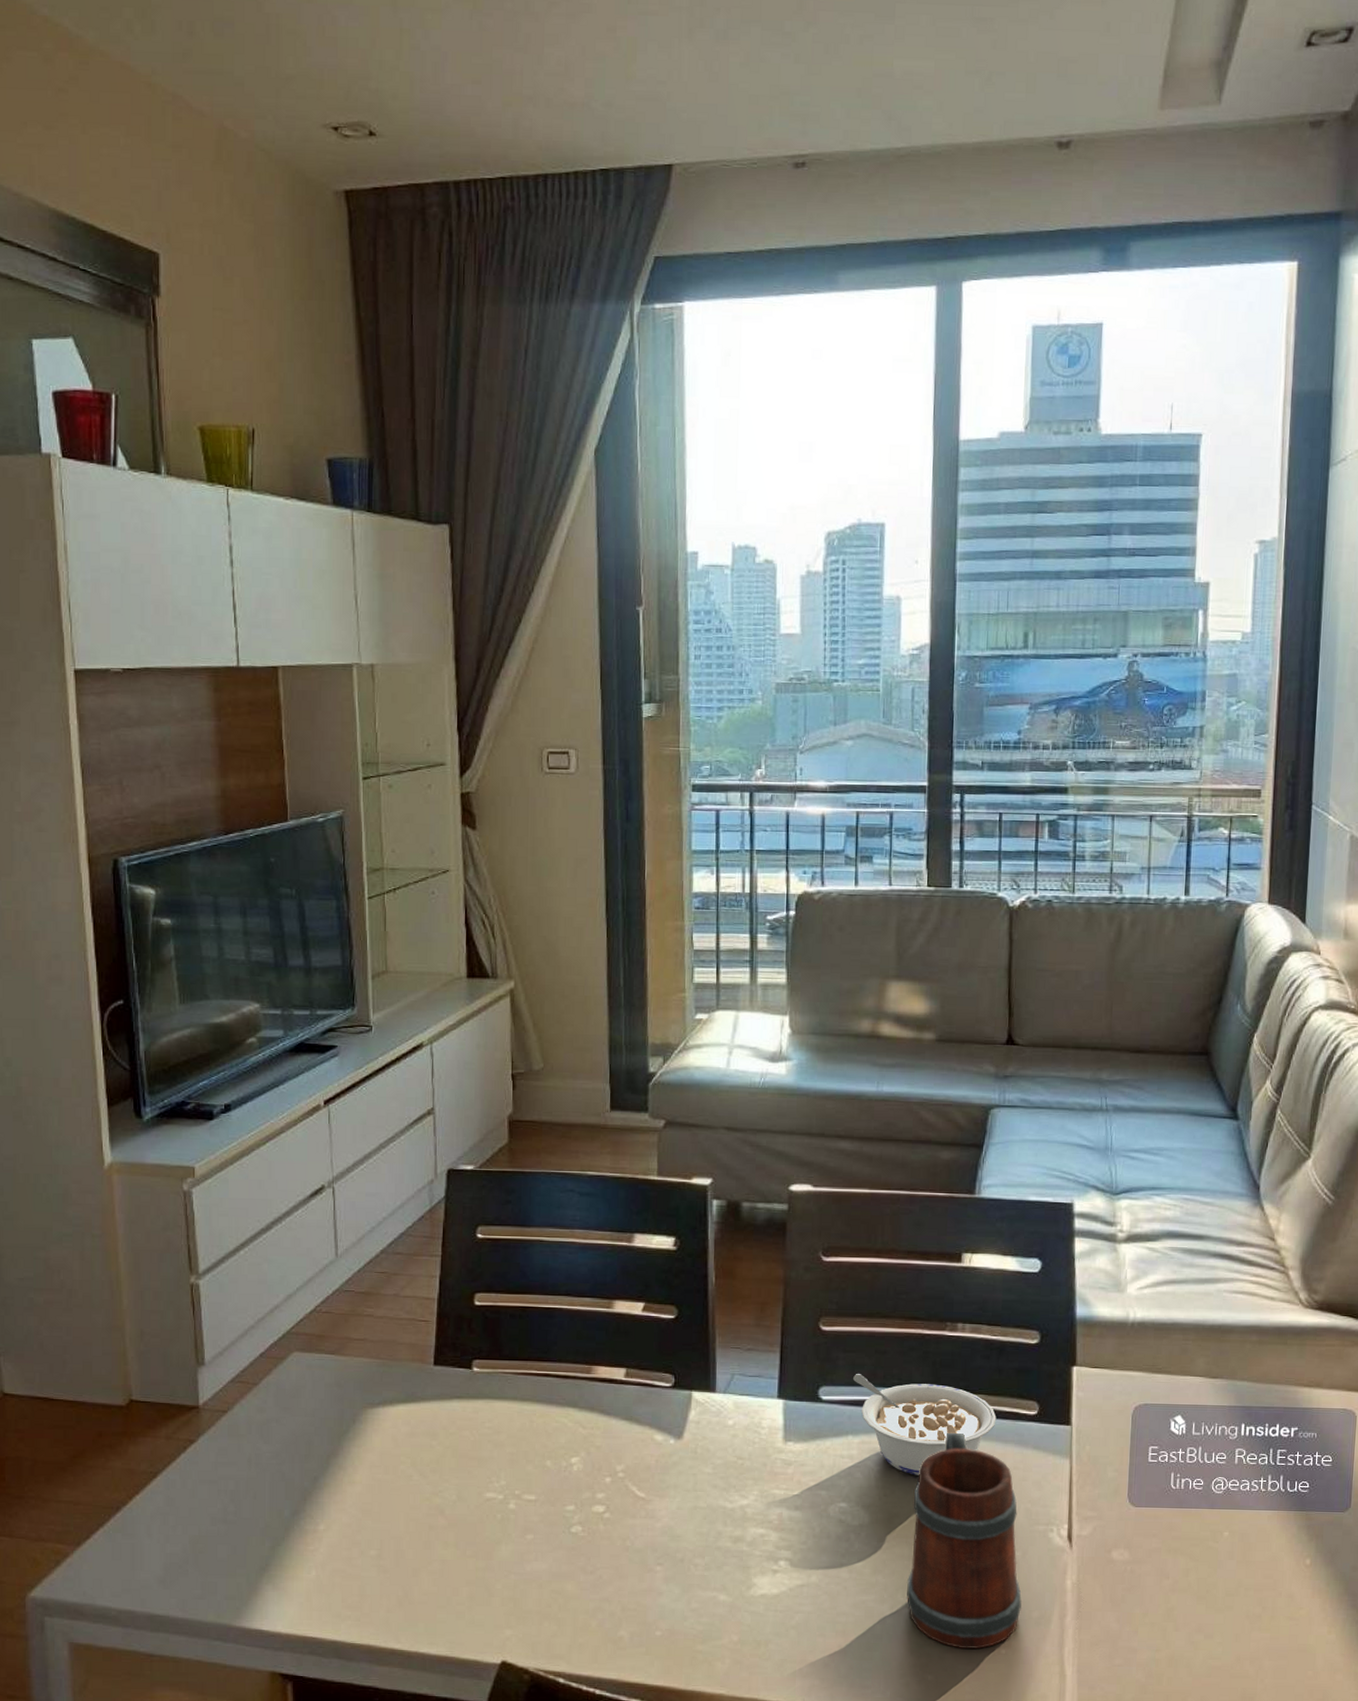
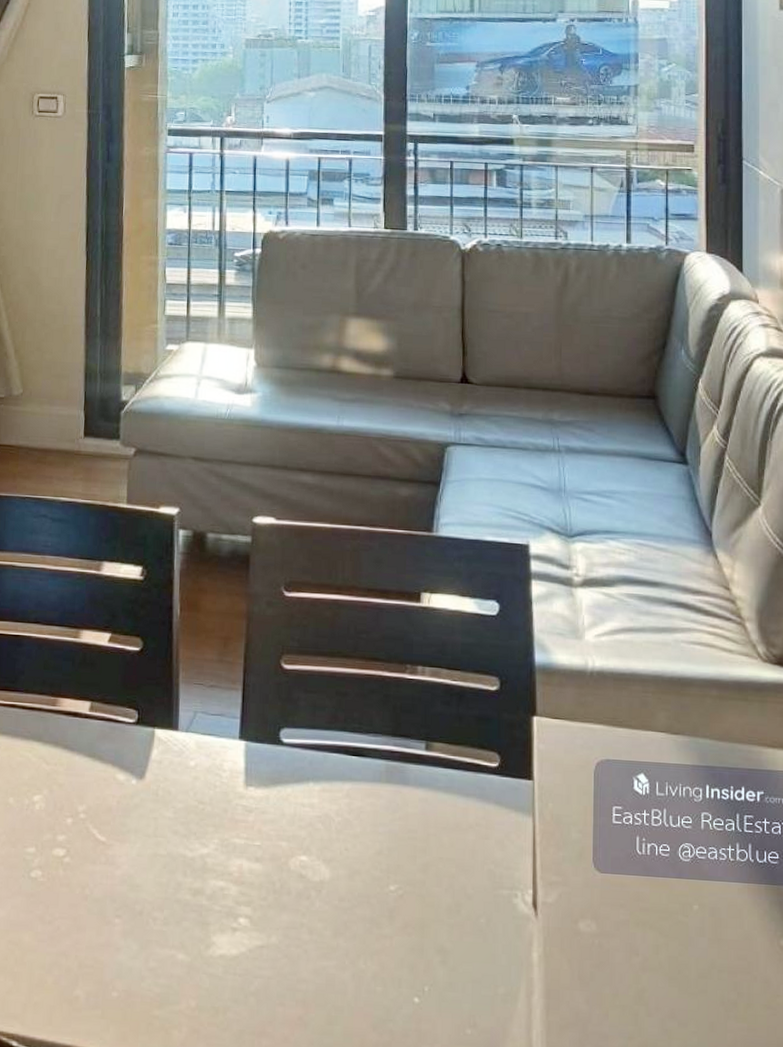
legume: present [853,1374,997,1475] -> none [314,716,458,829]
mug: present [907,1432,1022,1650] -> none [369,783,487,1028]

